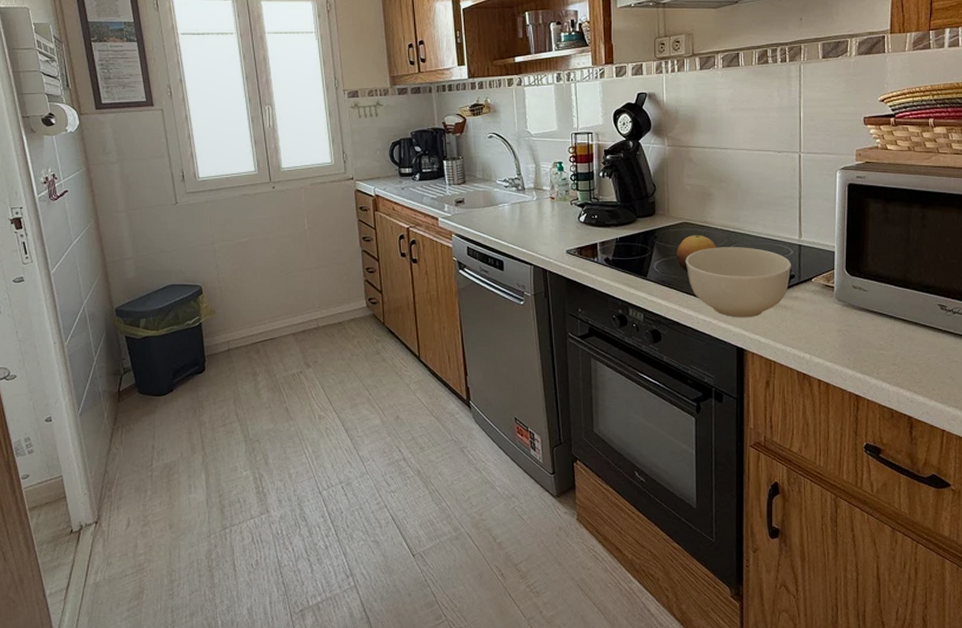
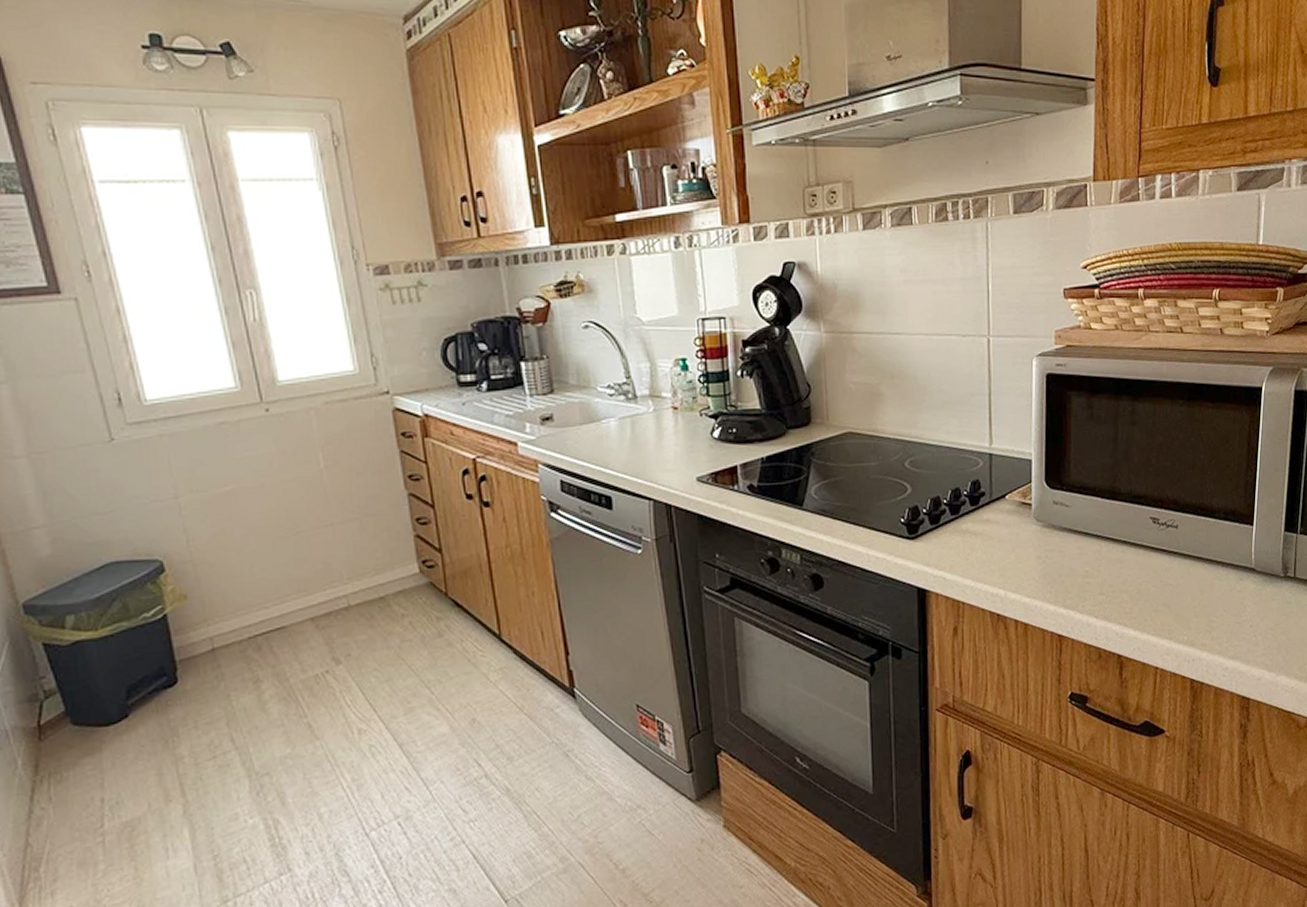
fruit: present [677,235,717,272] -> none [840,448,890,497]
bowl: present [685,247,792,318] -> none [851,460,982,552]

